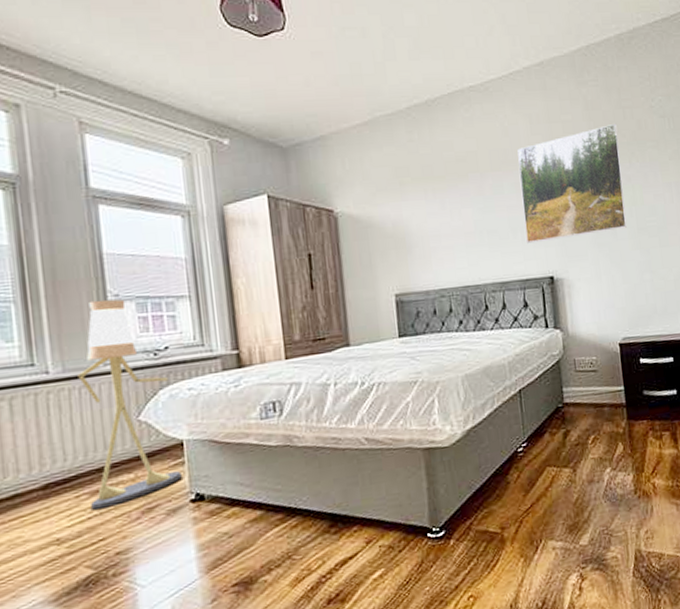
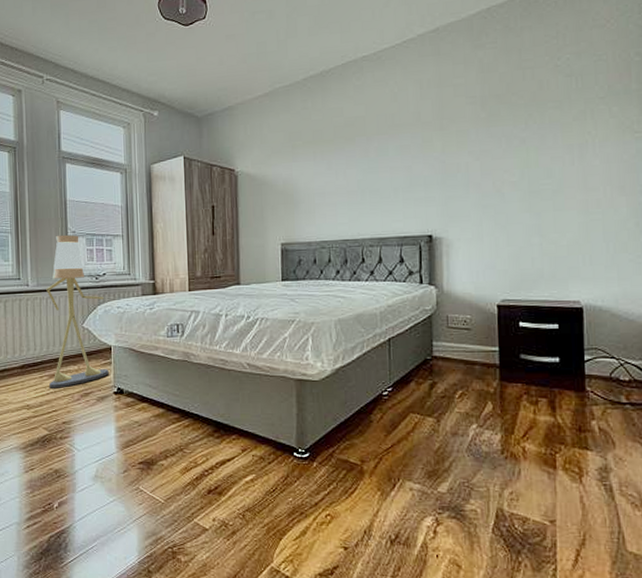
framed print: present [517,123,627,244] -> none [405,84,517,203]

